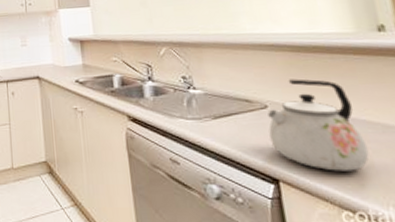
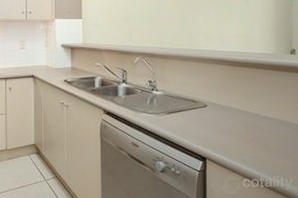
kettle: present [268,79,370,171] -> none [205,86,268,152]

